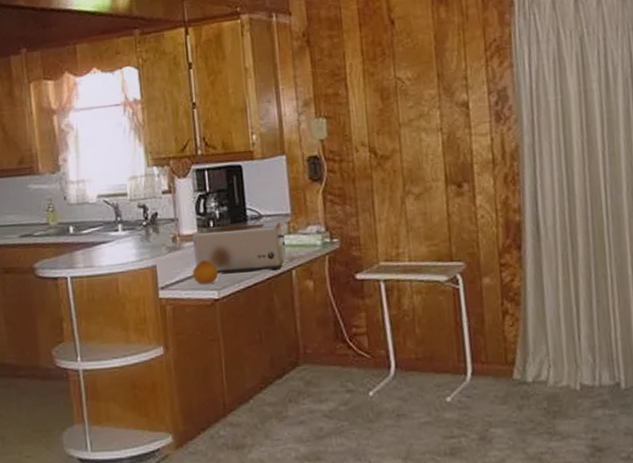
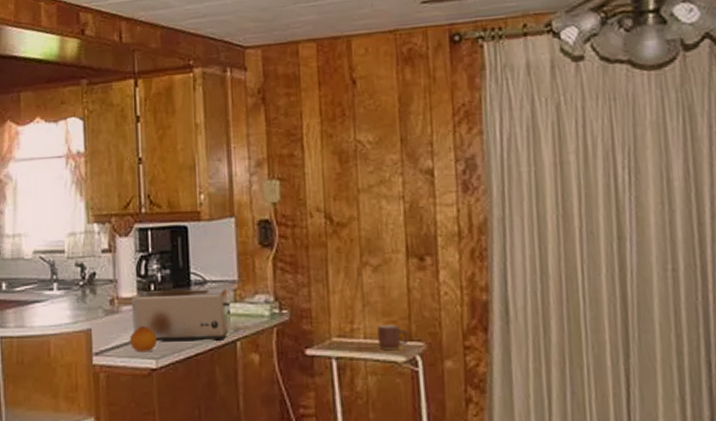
mug: none [421,247,450,272] -> present [377,324,409,351]

